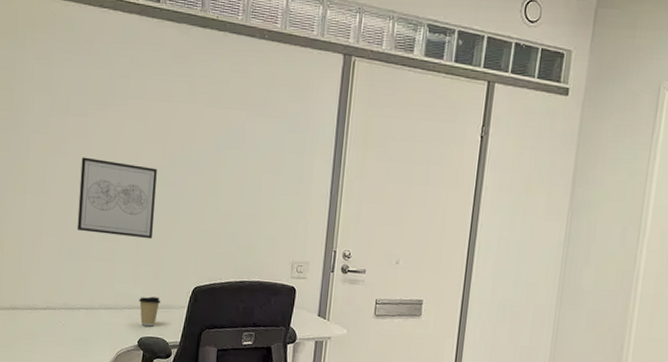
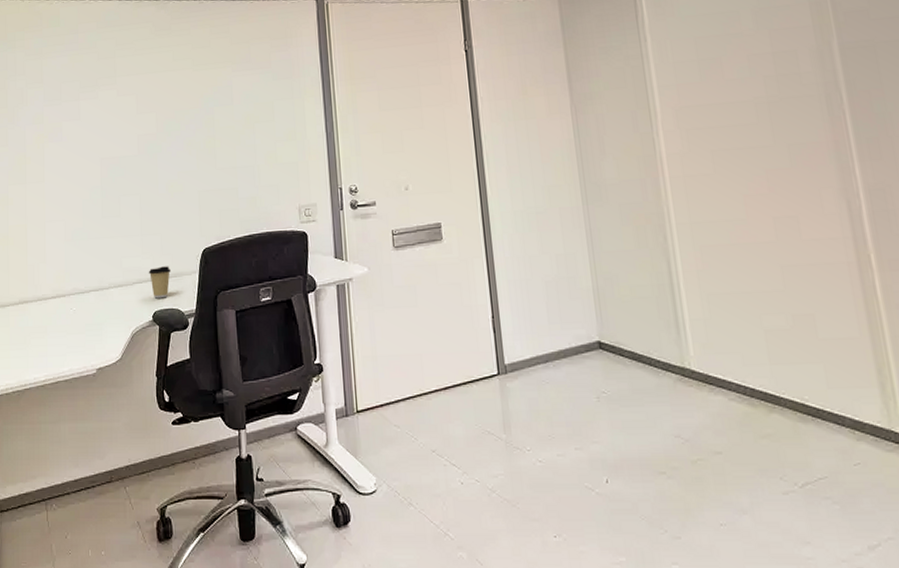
wall art: present [77,157,157,240] -> none [77,137,155,212]

